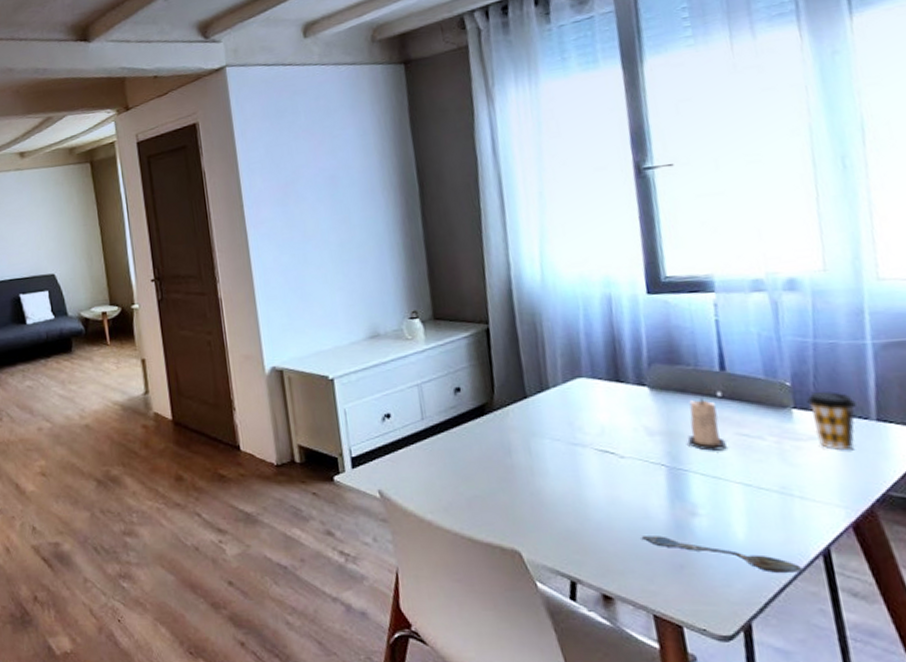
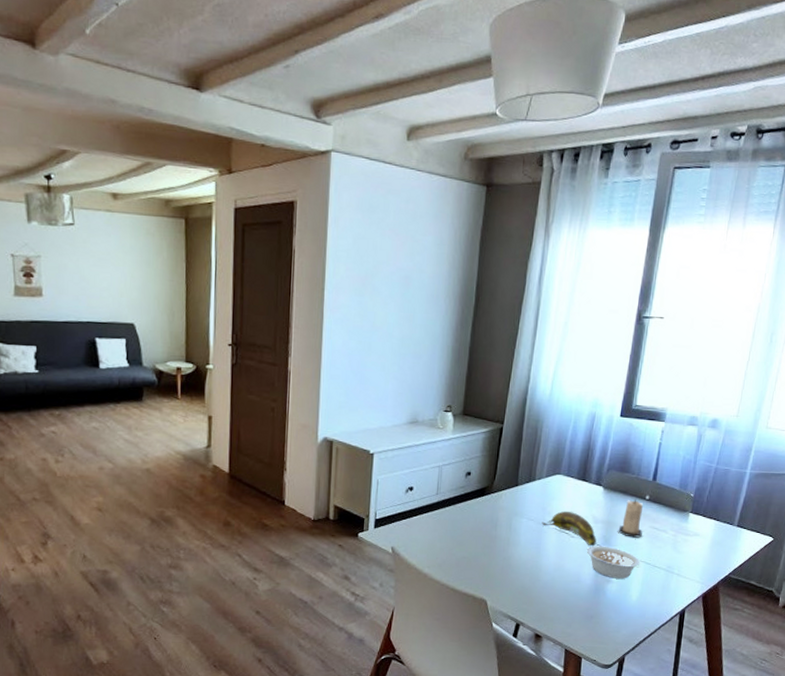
banana: none [572,424,660,468] -> present [542,511,597,547]
spoon: present [642,536,803,574] -> none [572,594,666,625]
legume: none [647,465,736,510] -> present [586,545,641,579]
coffee cup: present [806,391,856,451] -> none [699,502,729,545]

